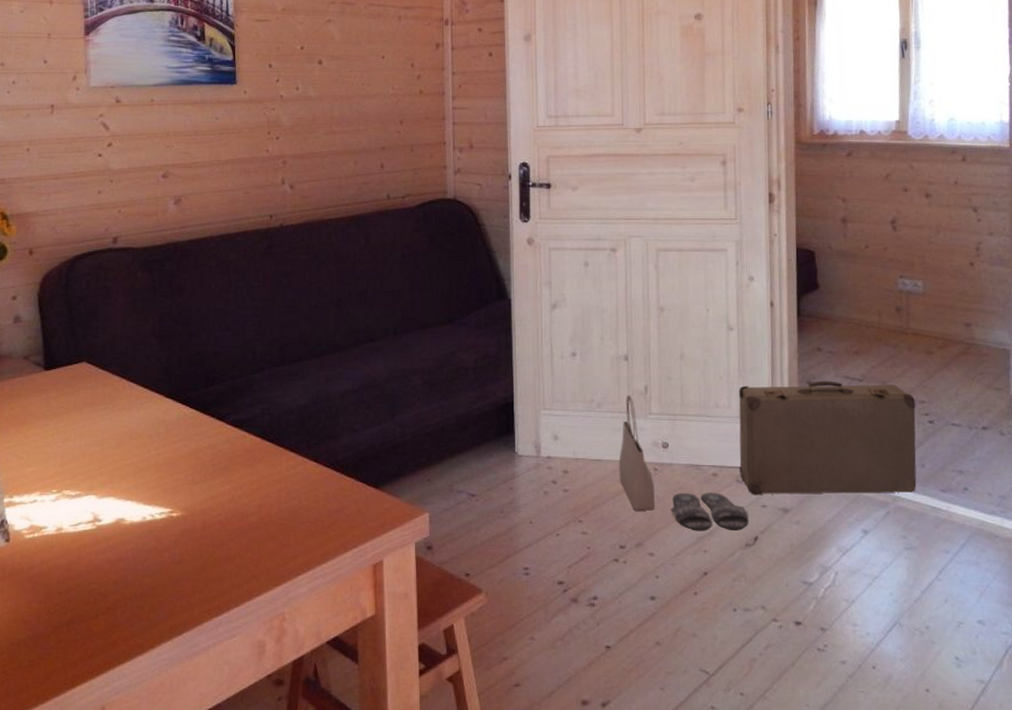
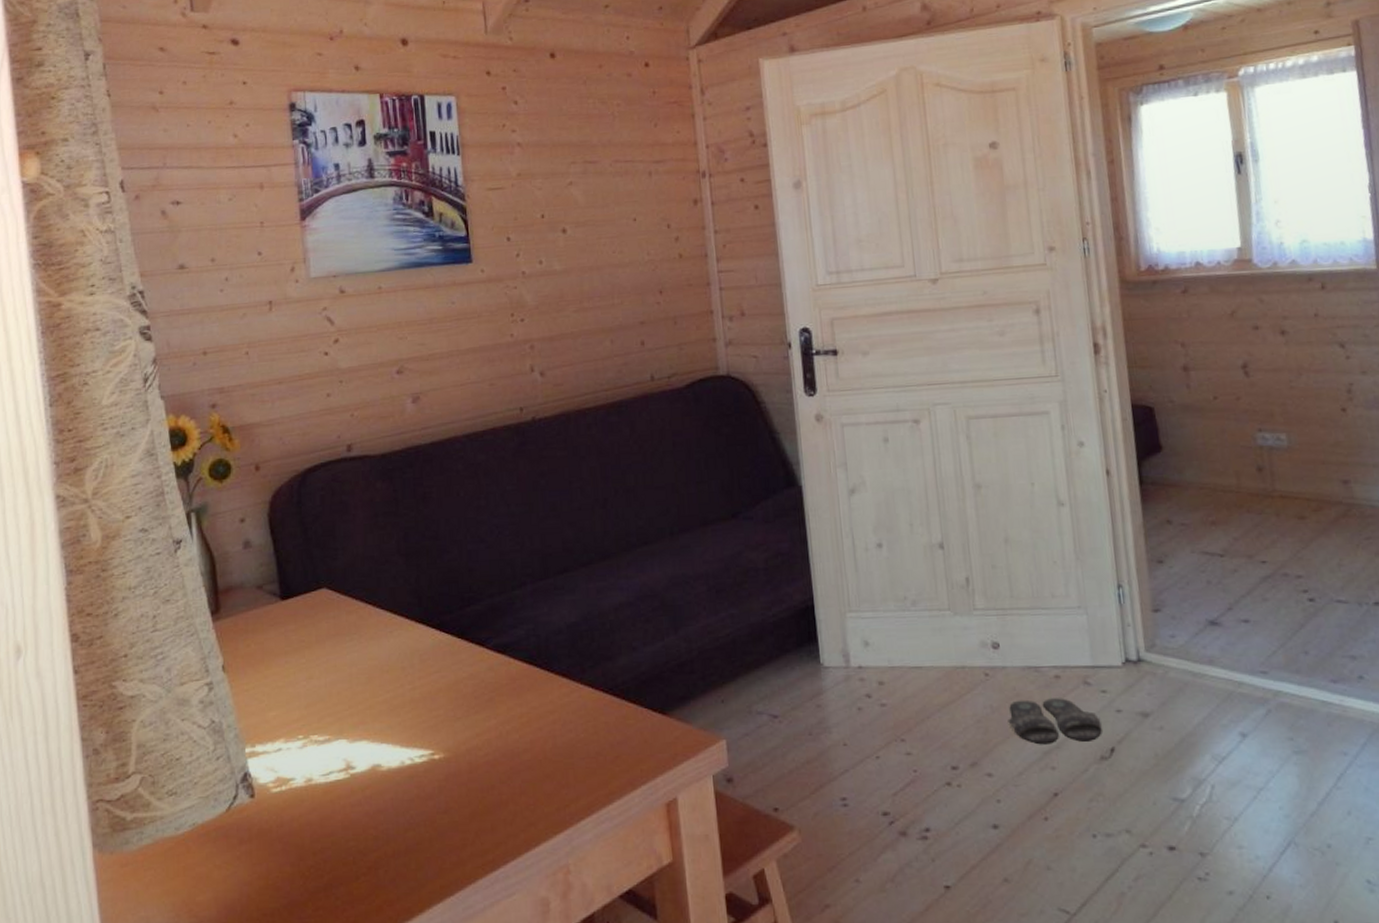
tote bag: present [619,394,655,511] -> none [942,588,989,724]
suitcase: present [738,381,917,495] -> none [1076,558,1301,699]

